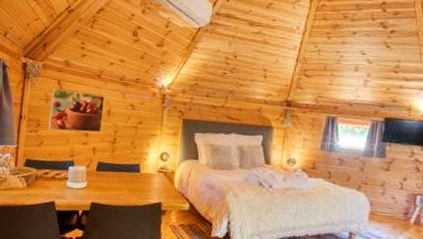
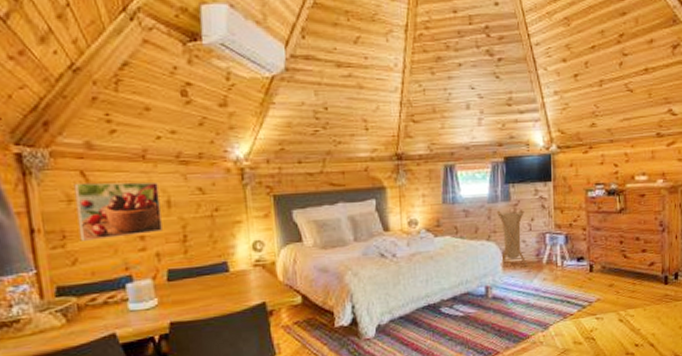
laundry hamper: none [367,164,398,221] -> present [497,209,527,266]

